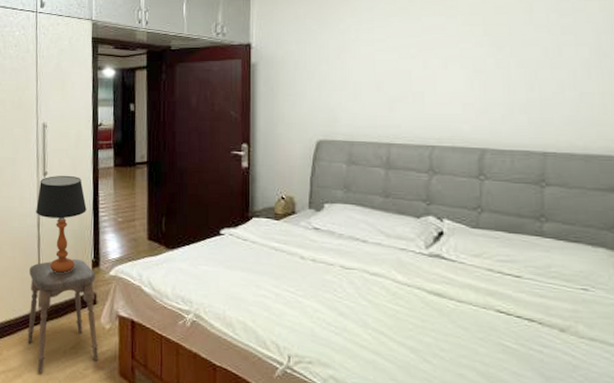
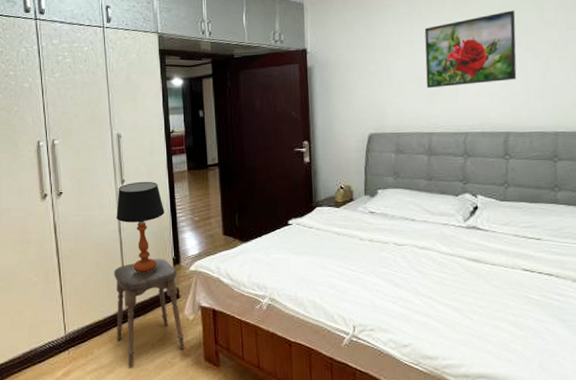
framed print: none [386,9,498,93] -> present [424,10,517,88]

